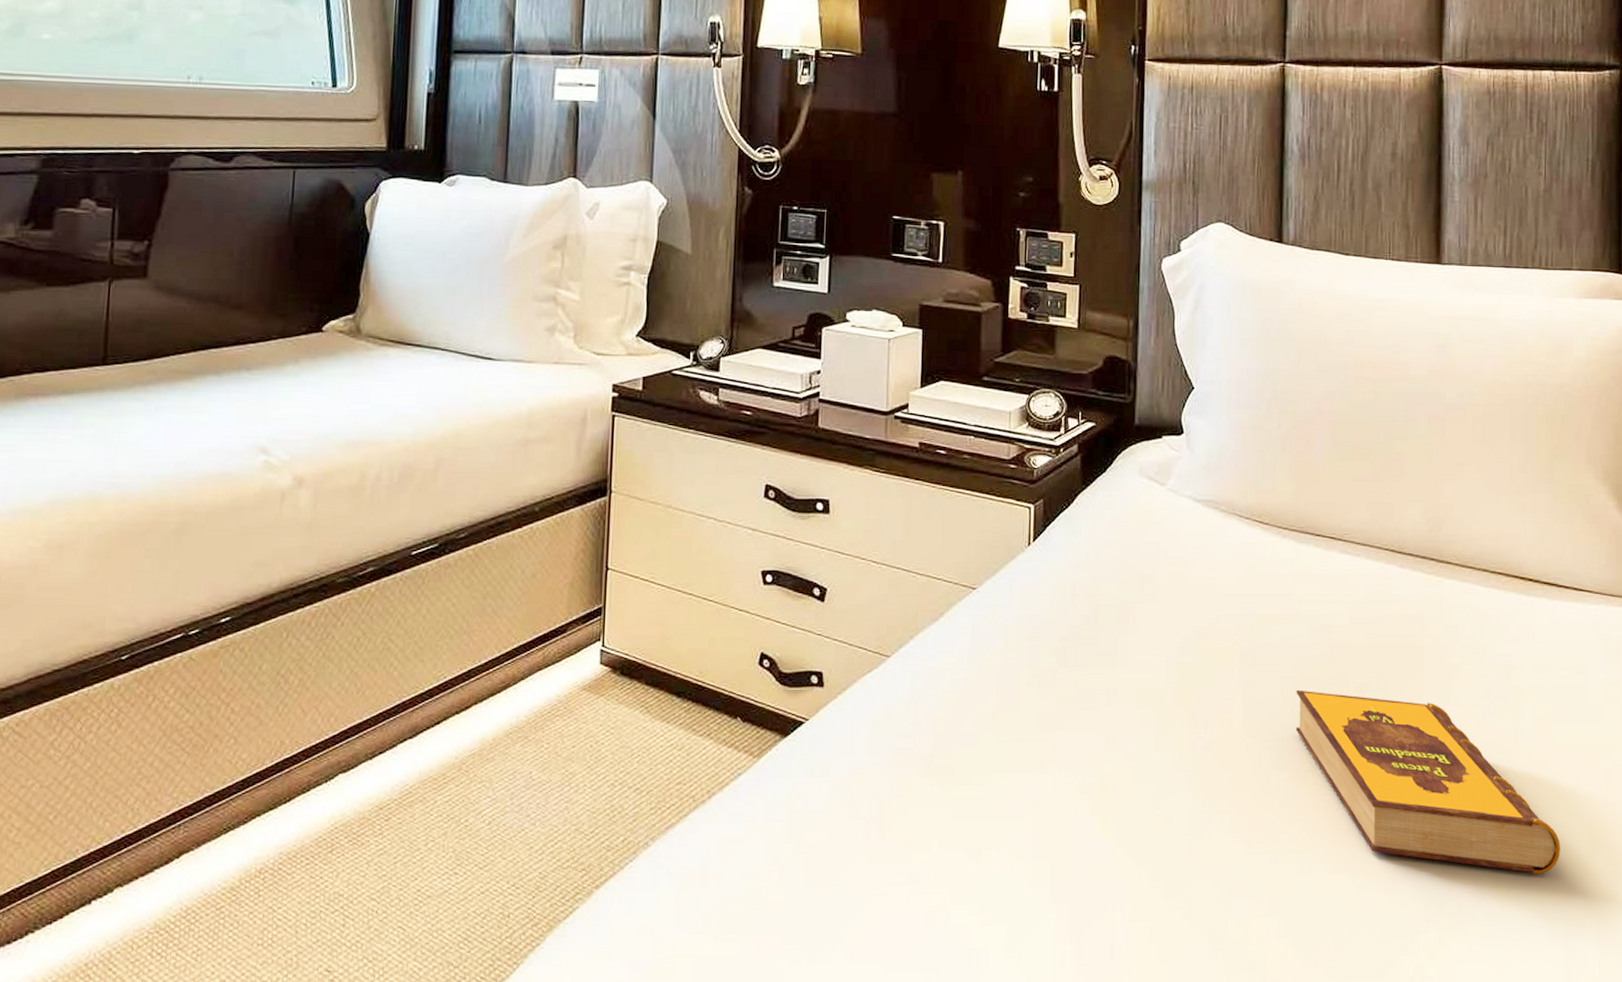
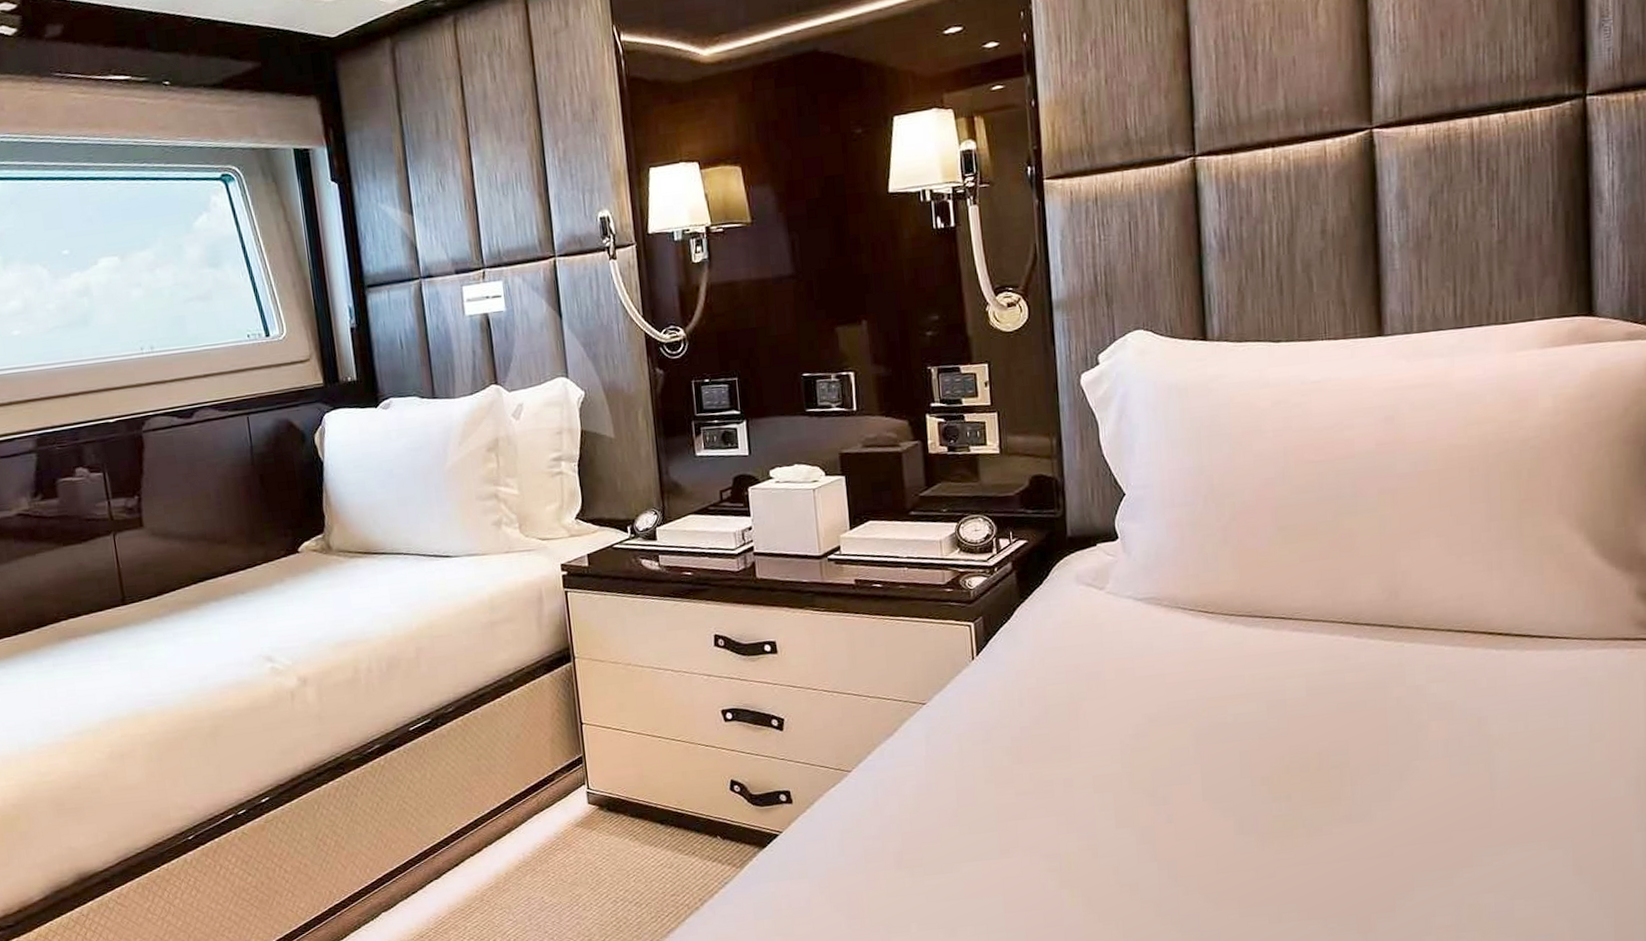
hardback book: present [1295,689,1561,875] -> none [1255,759,1545,905]

